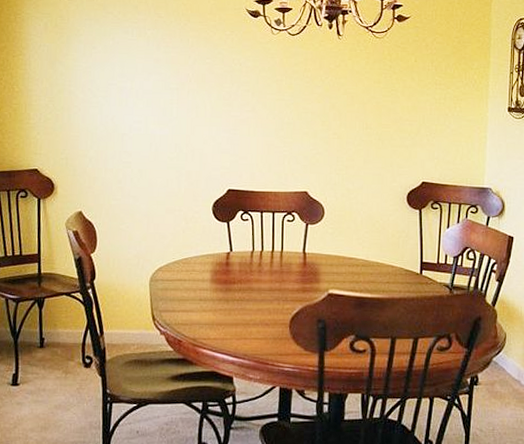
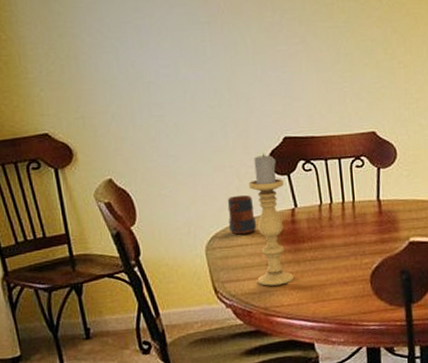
mug: none [172,235,195,271] -> present [227,195,256,235]
candle holder: none [190,201,223,320] -> present [248,153,295,286]

